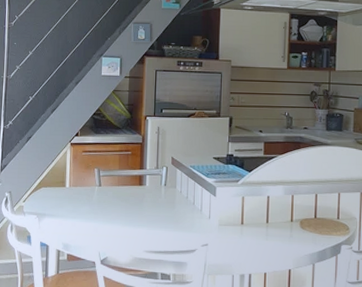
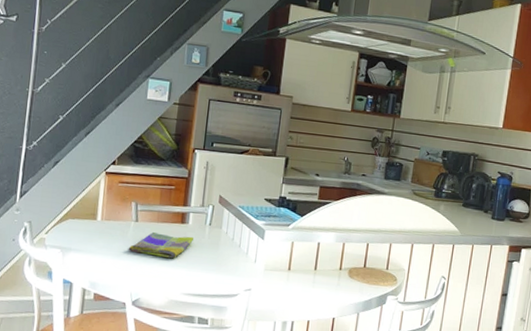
dish towel: none [94,194,152,219] -> present [128,231,195,259]

